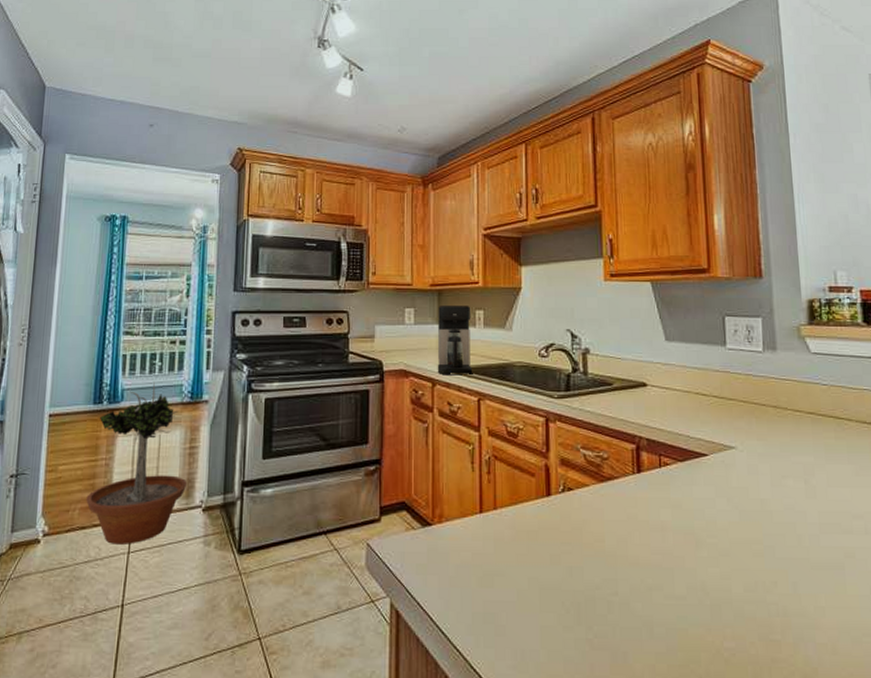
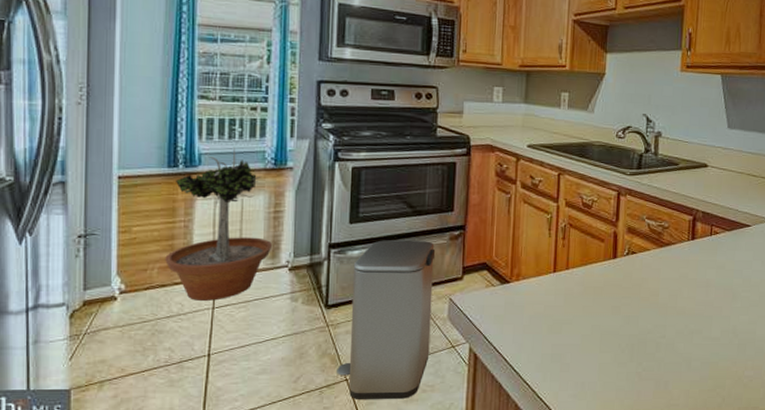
pedal bin: none [249,477,351,664] -> present [337,240,436,399]
coffee maker: present [437,306,473,374] -> none [522,86,557,151]

